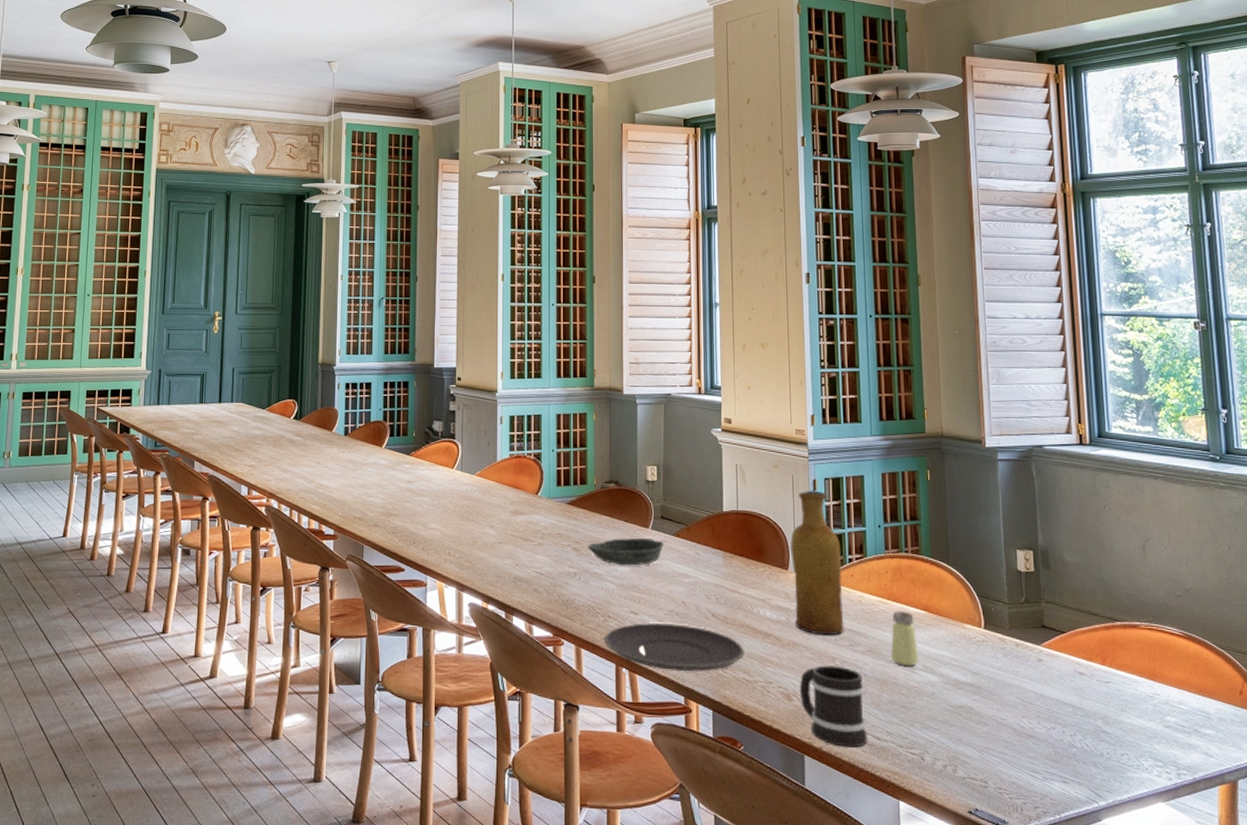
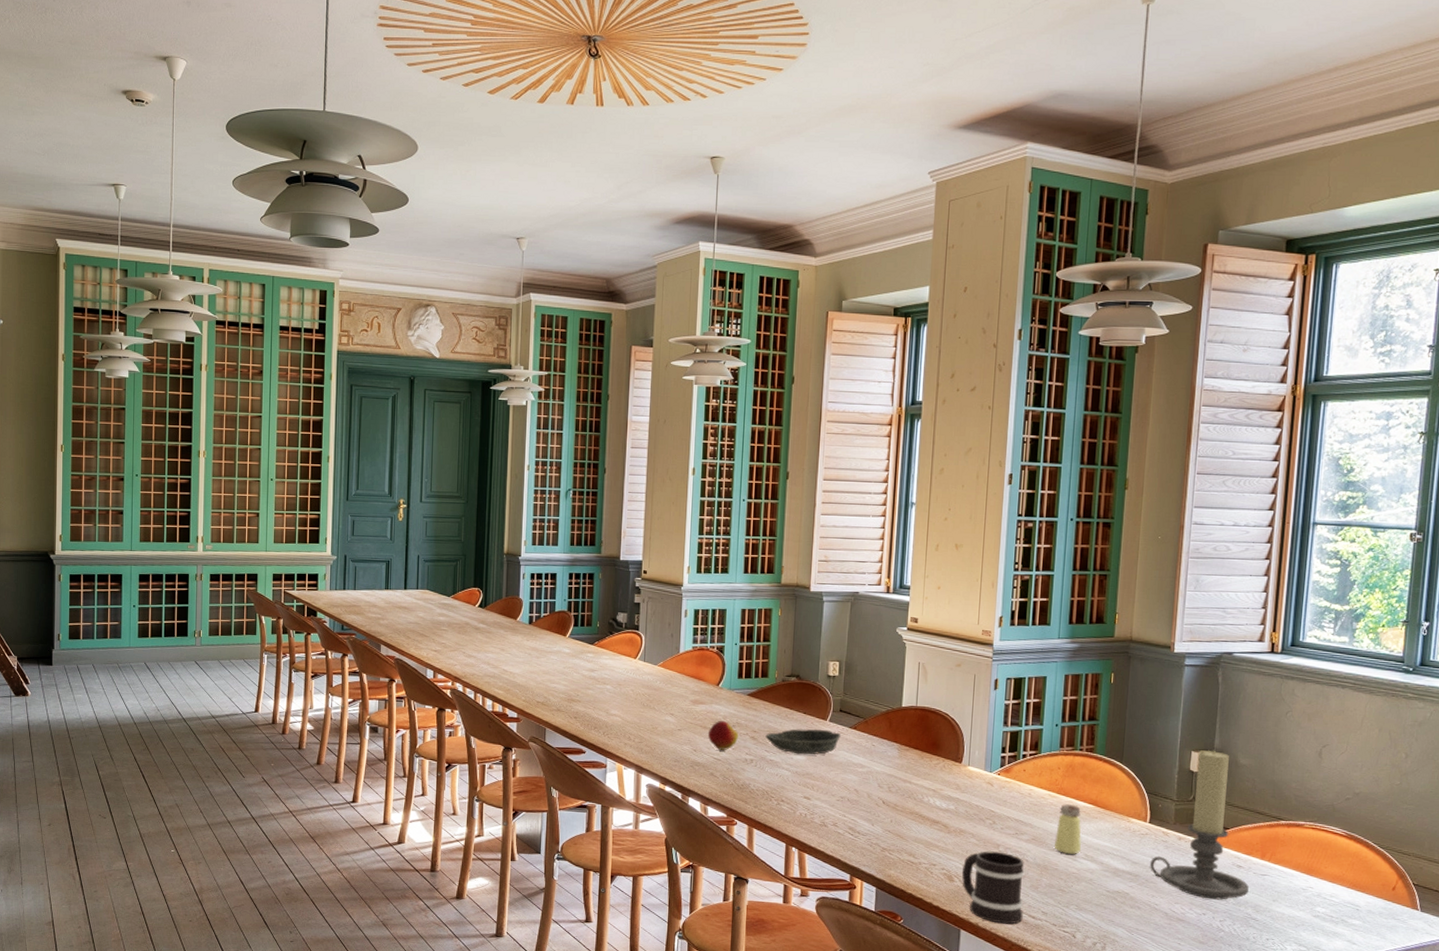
apple: none [529,532,561,563] -> present [707,721,739,750]
plate: present [604,623,746,672] -> none [776,807,913,853]
vase: present [789,490,844,636] -> none [964,689,1016,825]
candle holder: none [991,547,1095,712] -> present [1150,750,1249,900]

